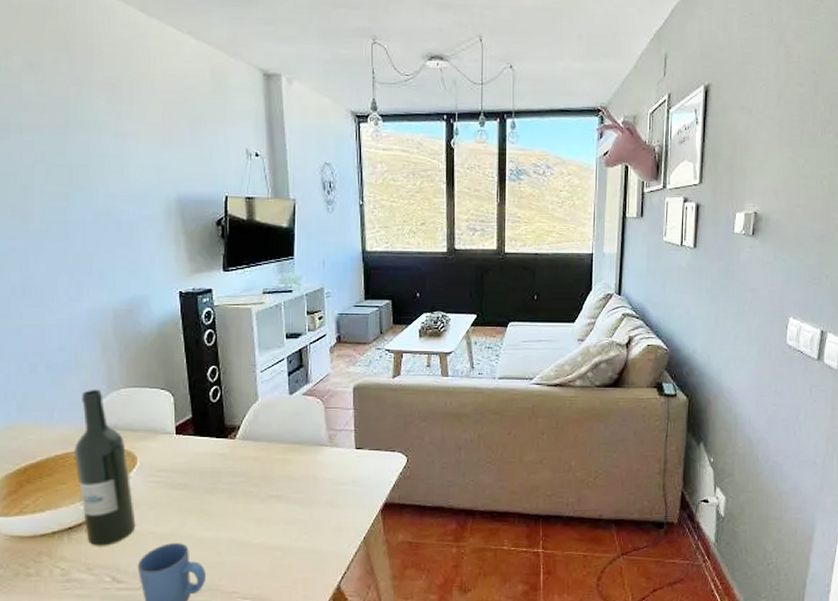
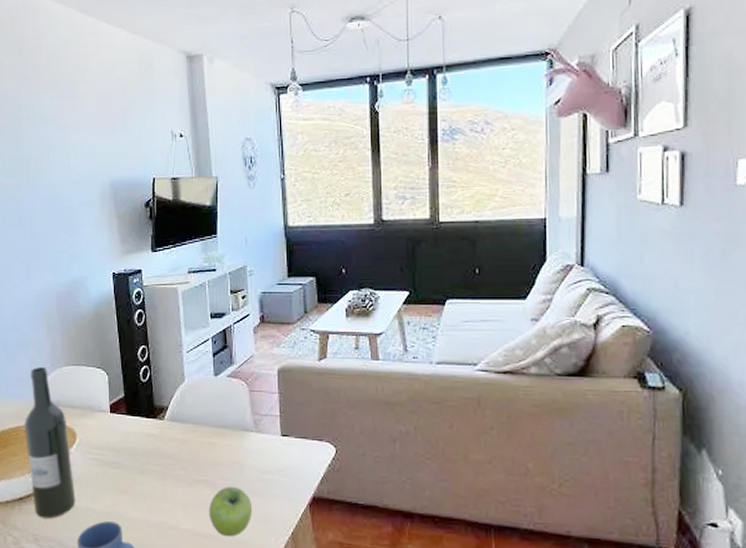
fruit: none [282,498,326,546] -> present [209,486,253,536]

